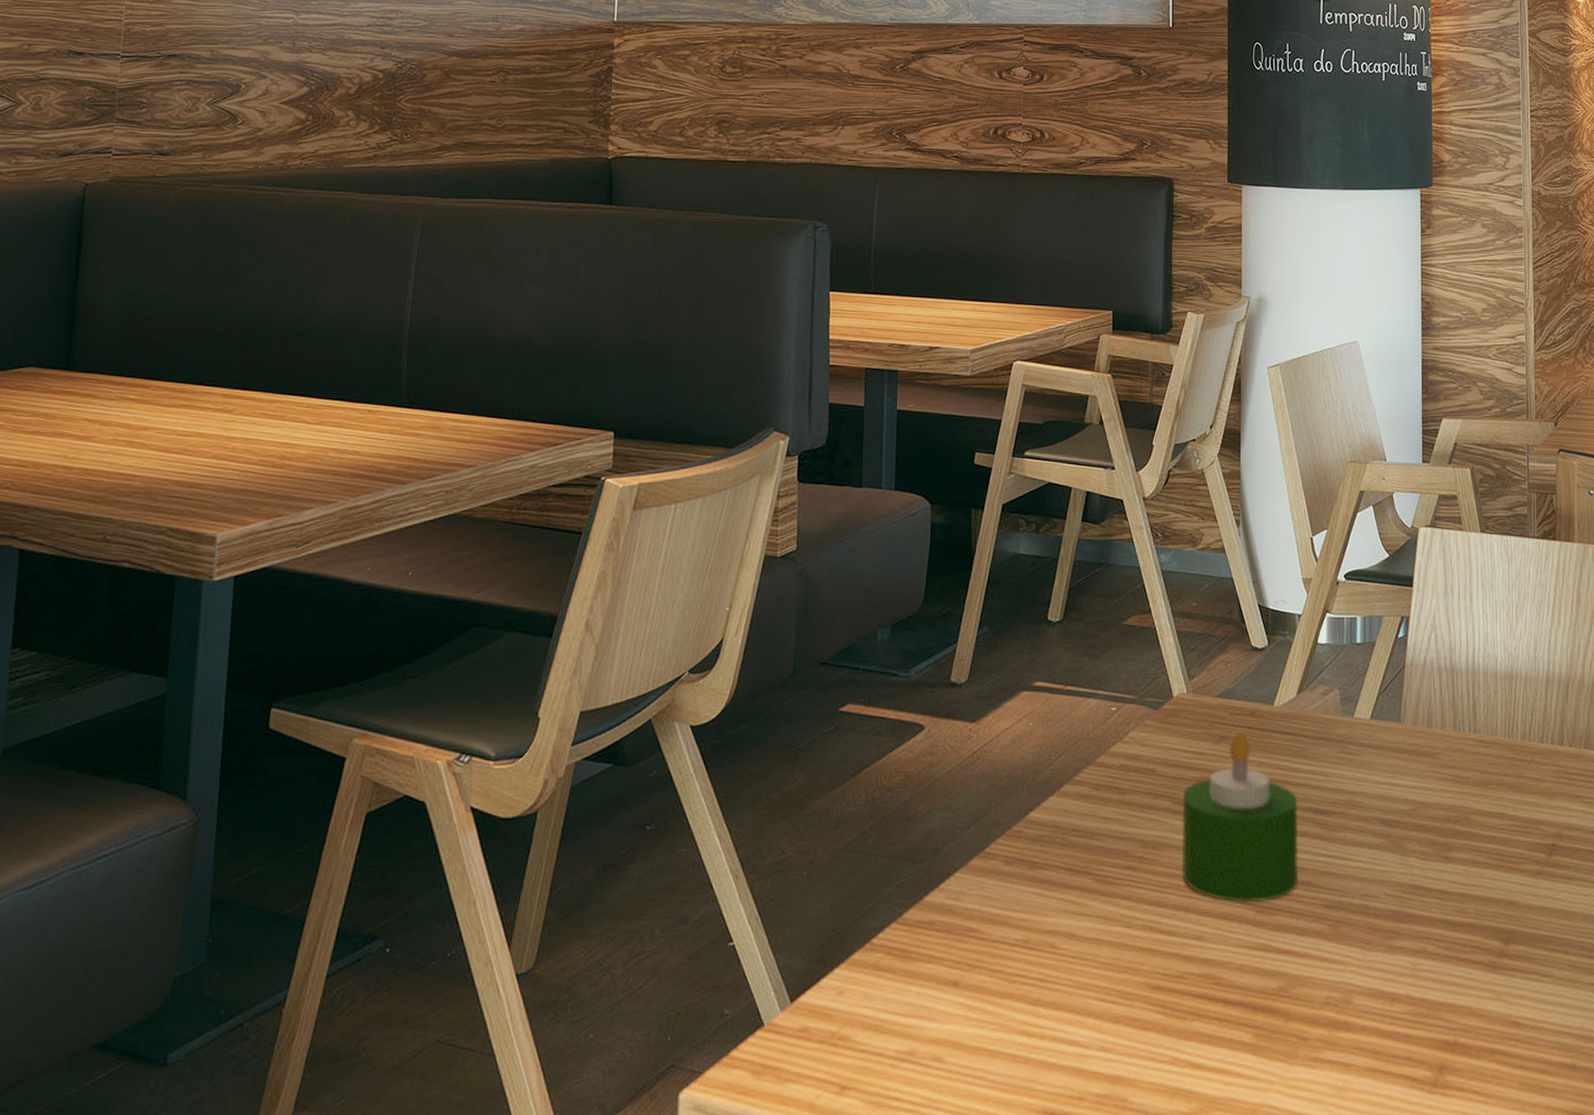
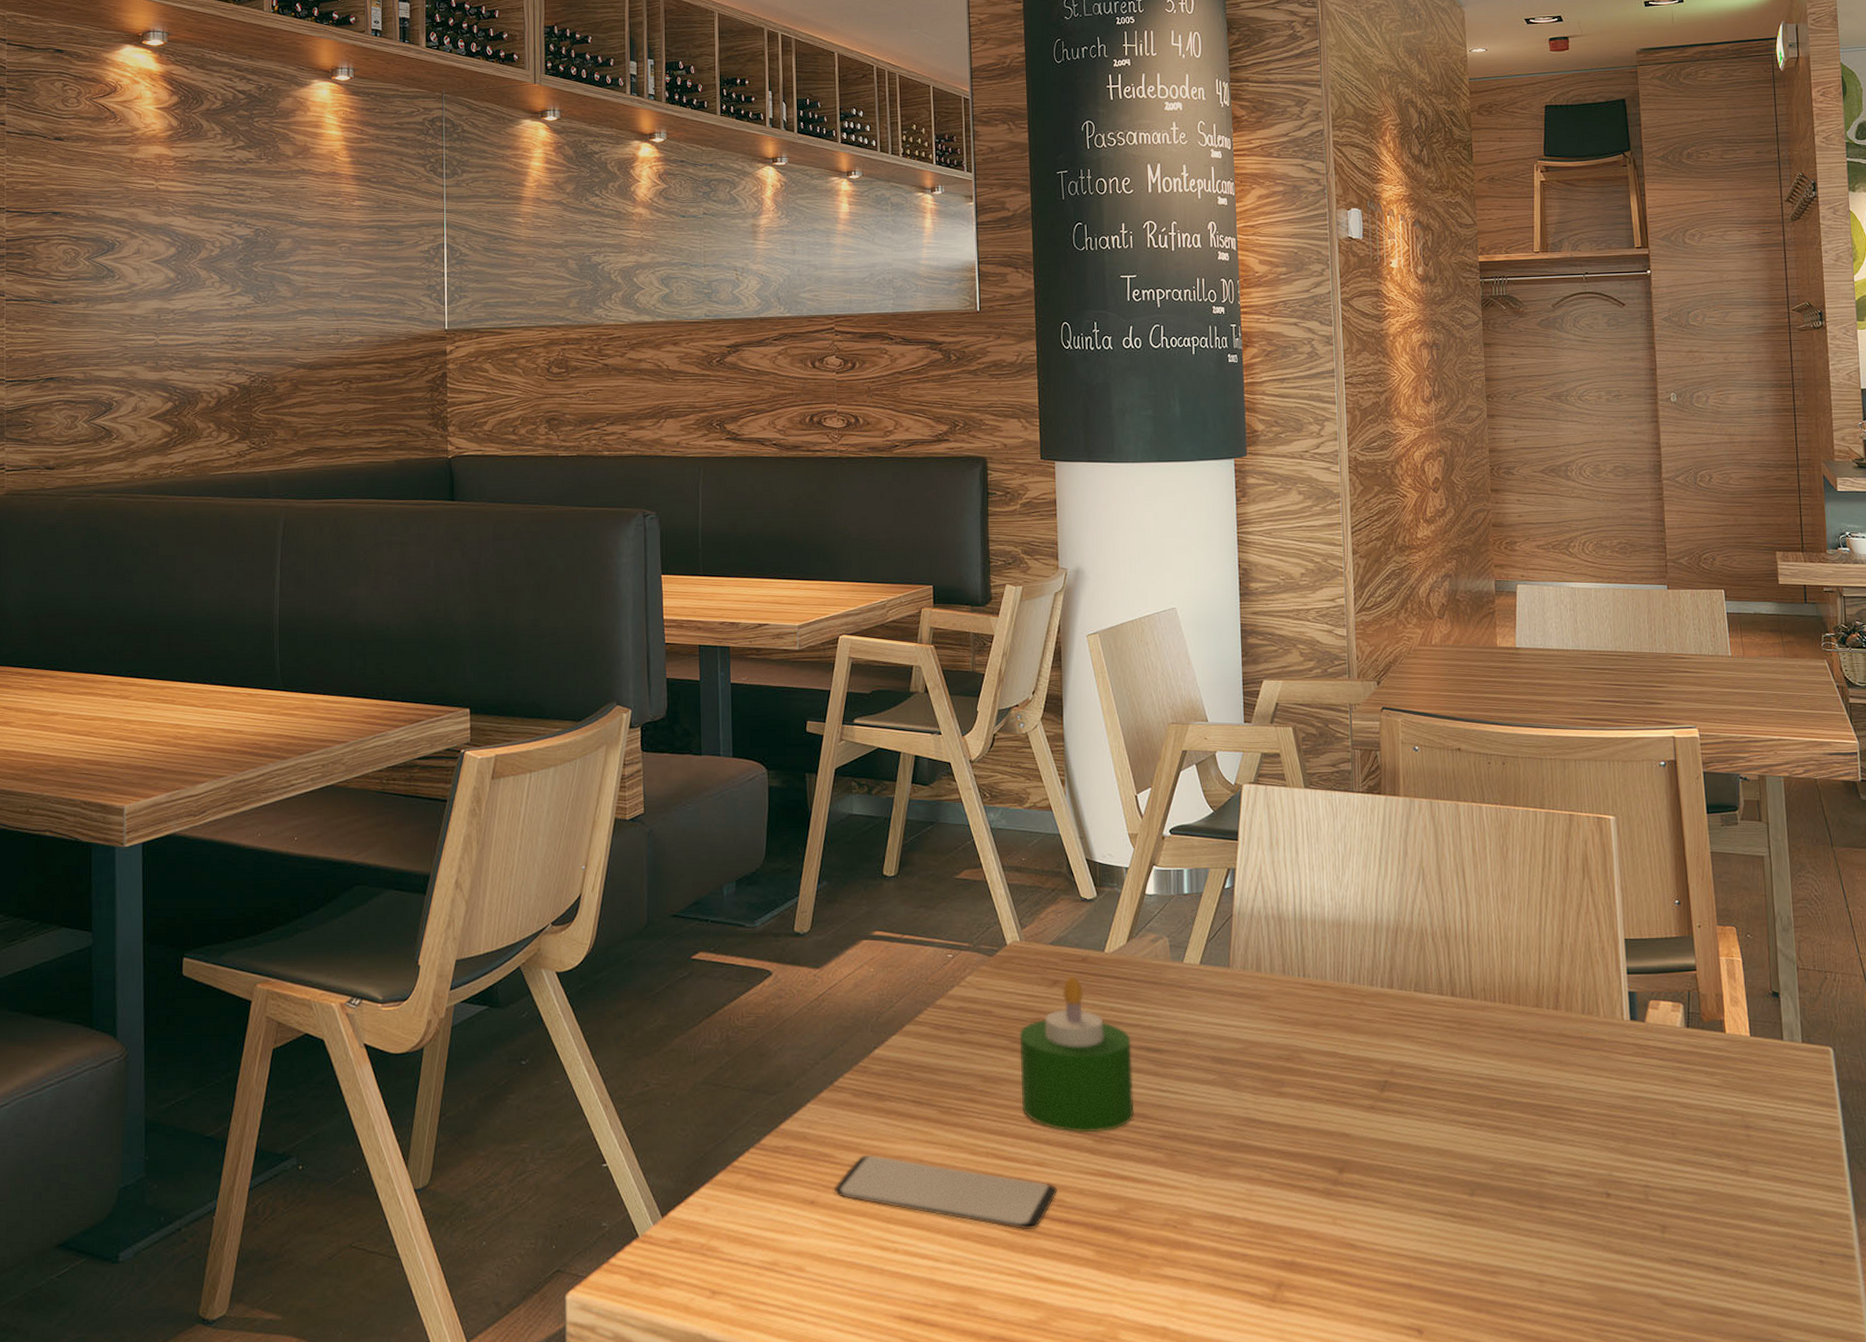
smartphone: none [980,929,1216,1012] -> present [835,1154,1057,1230]

